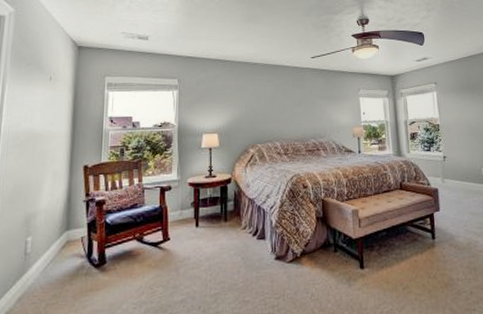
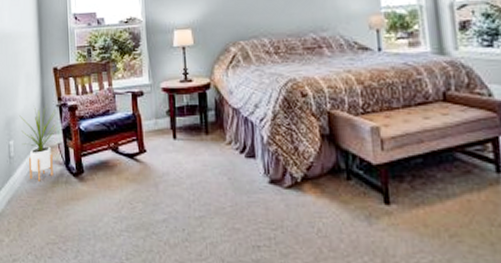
house plant: none [41,202,82,276] -> present [19,106,56,181]

